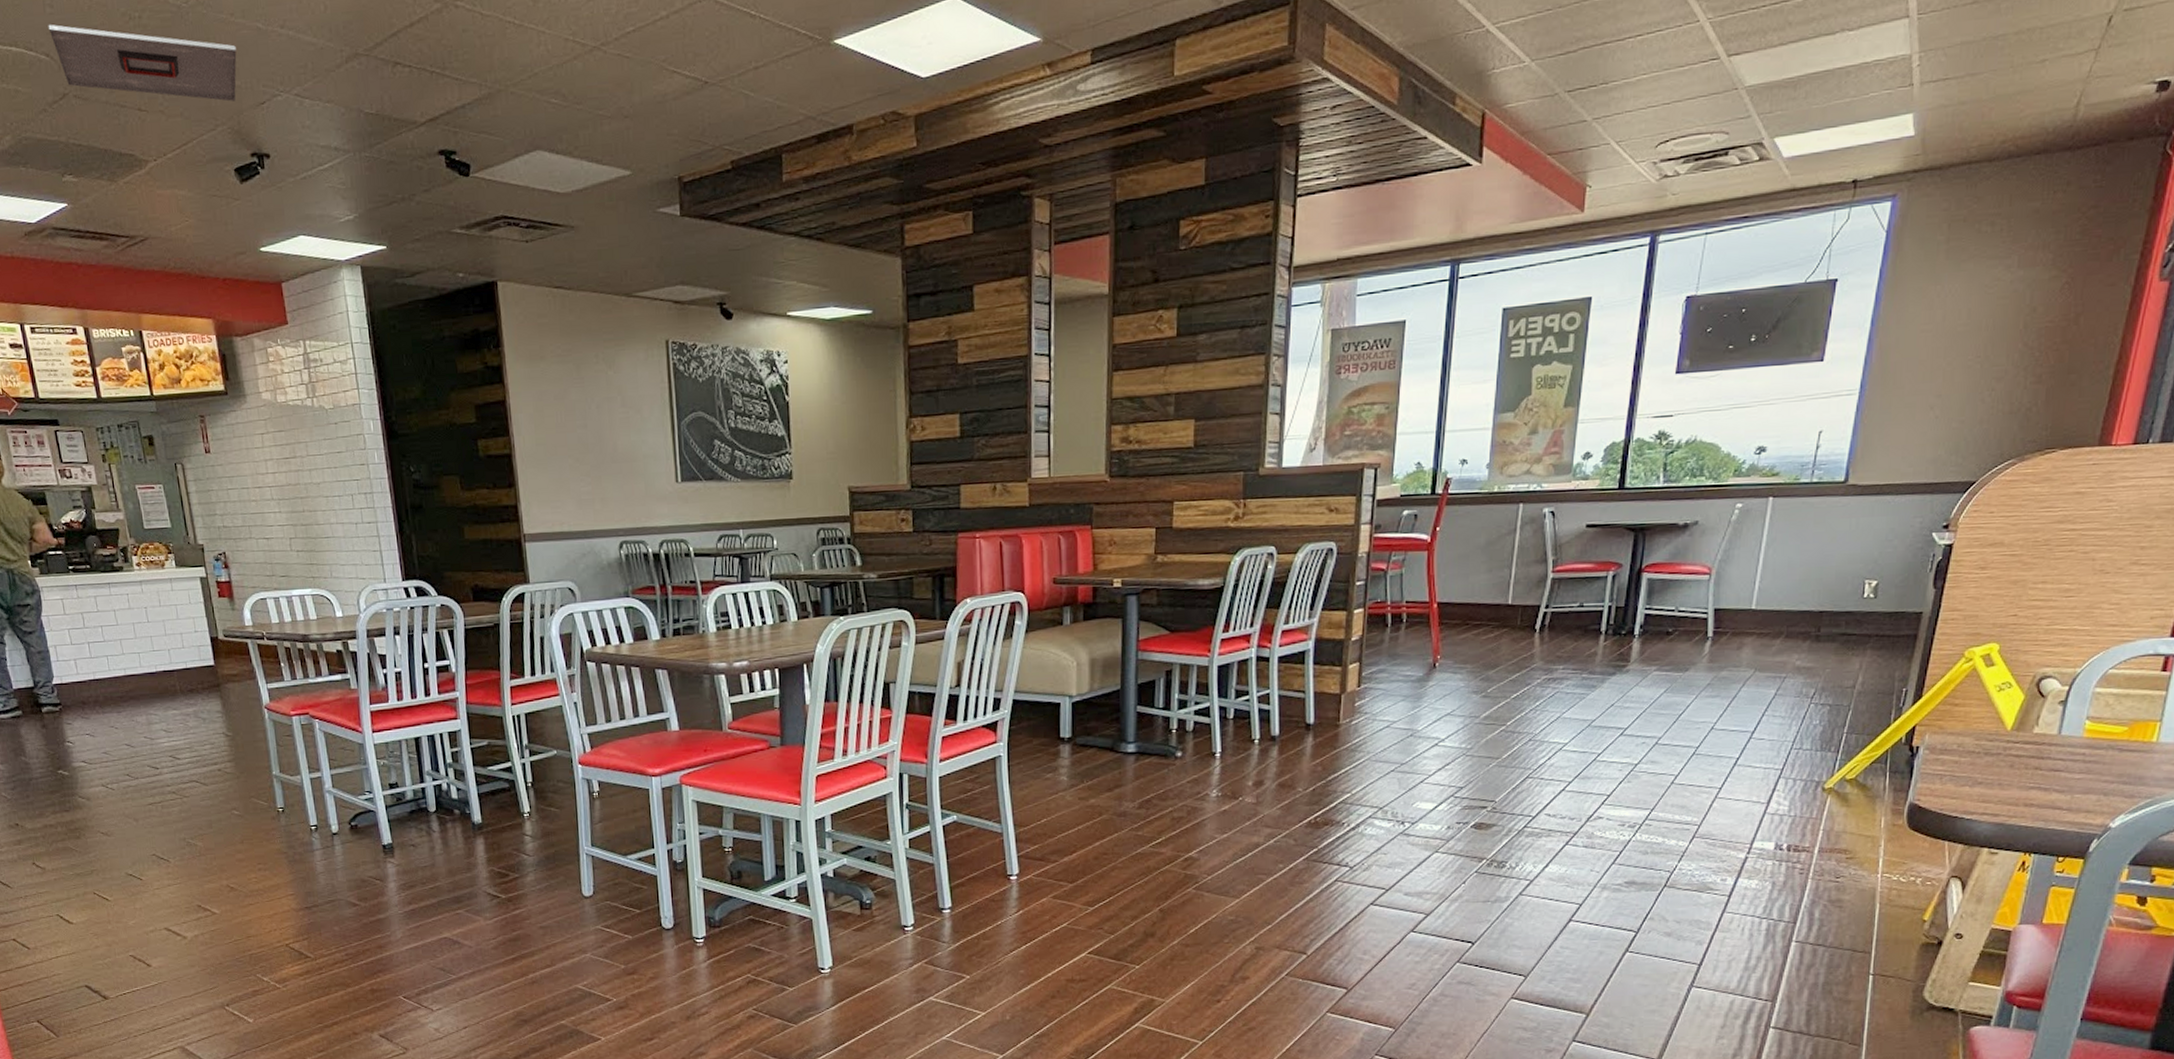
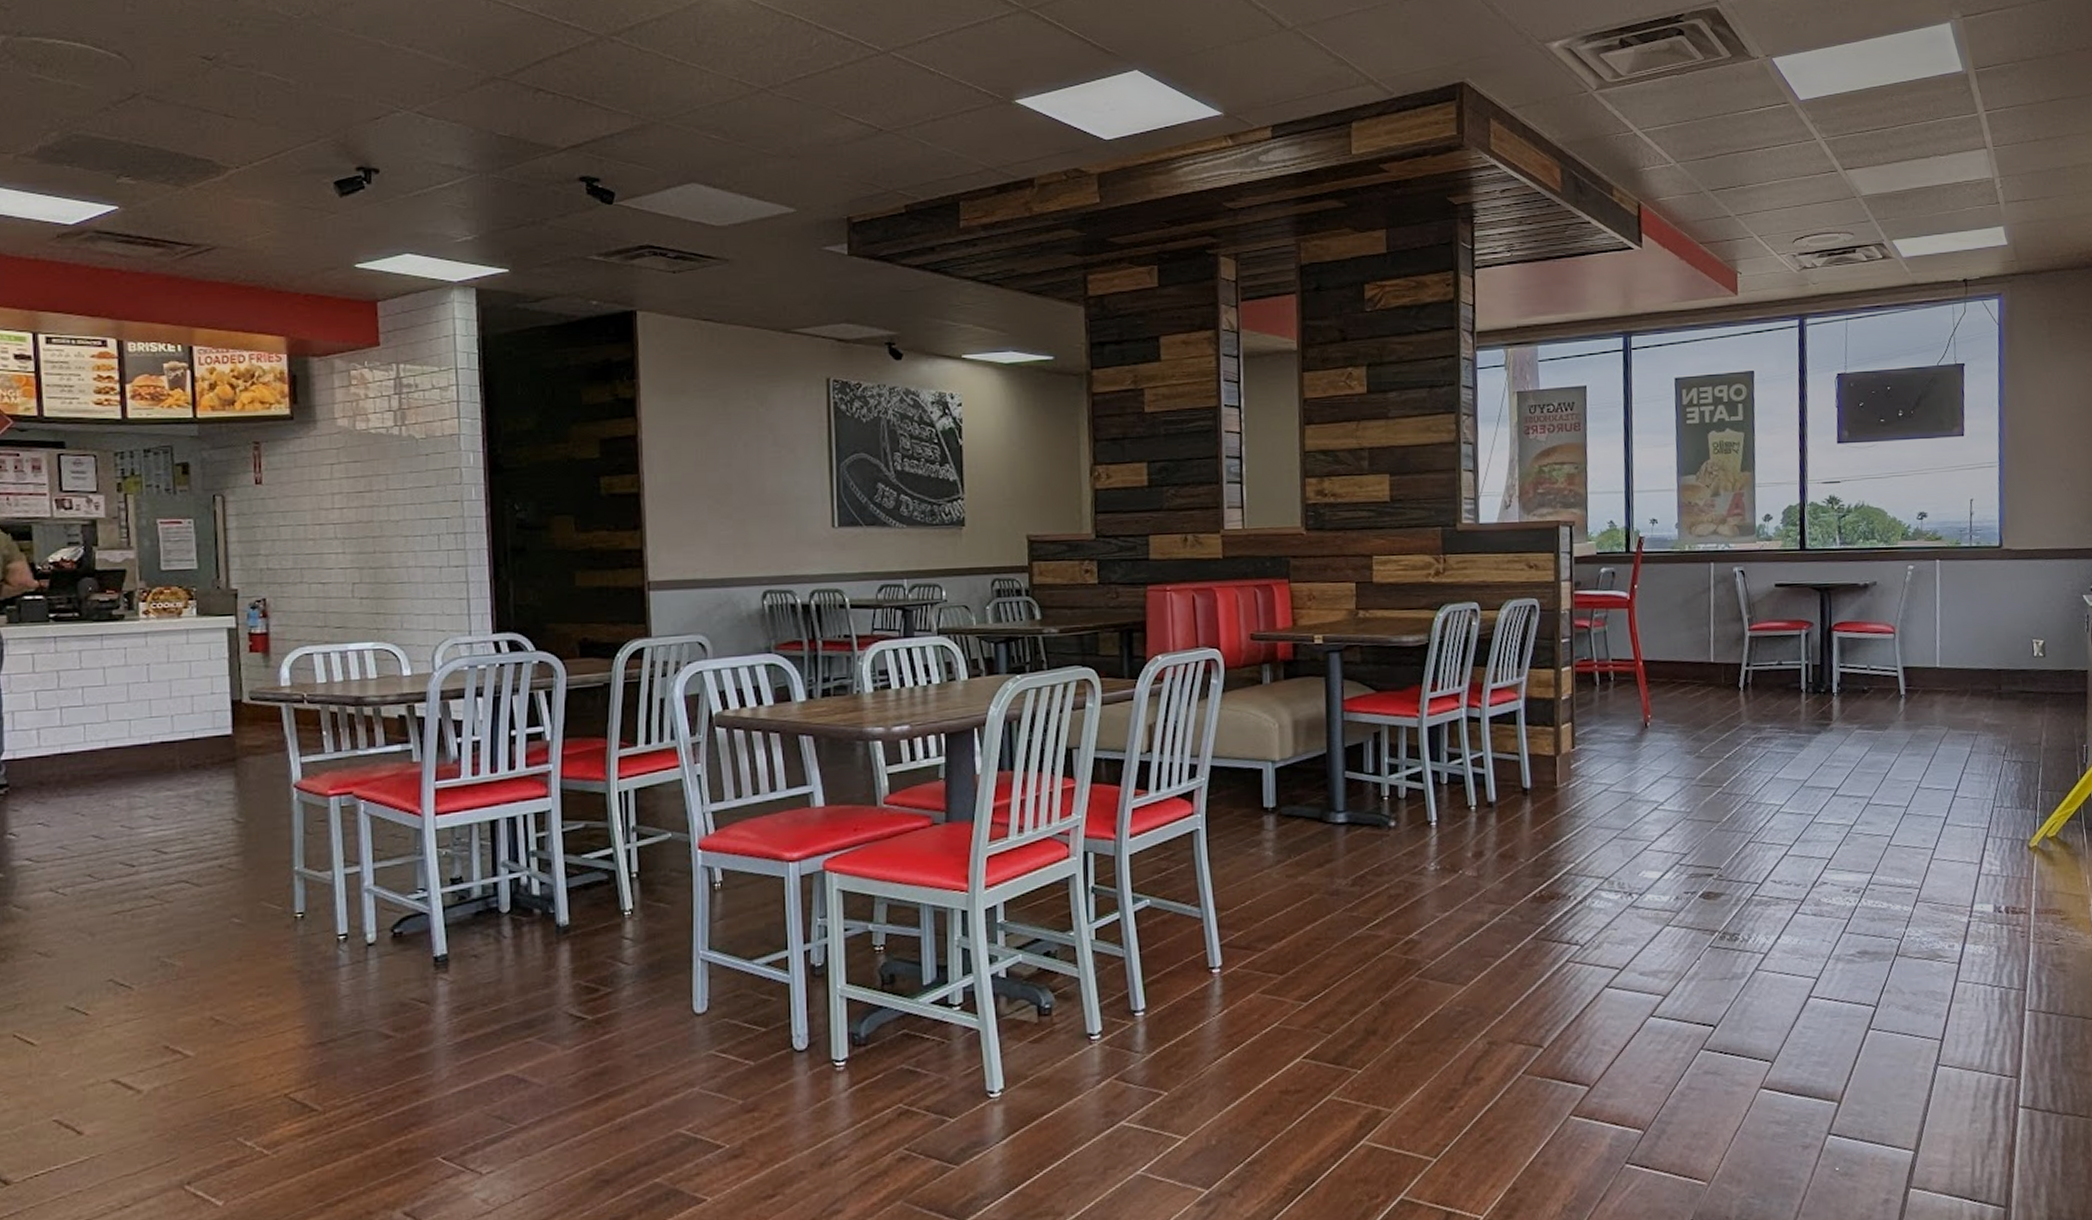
ceiling vent: present [48,24,237,102] -> none [125,25,352,114]

